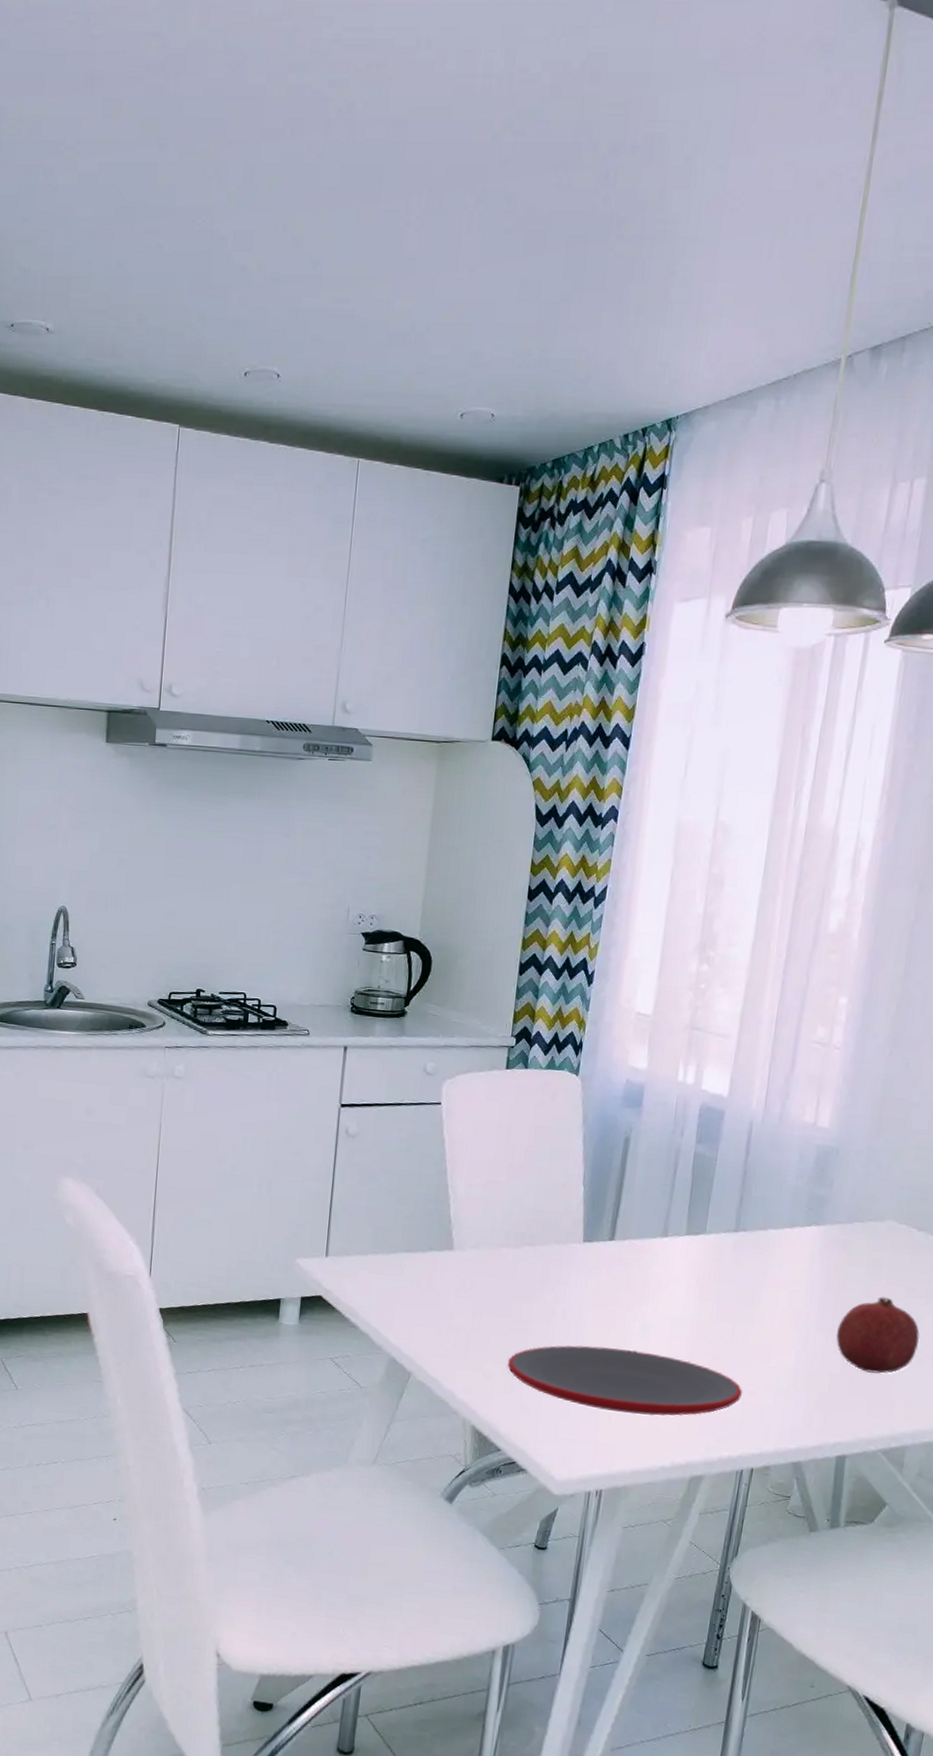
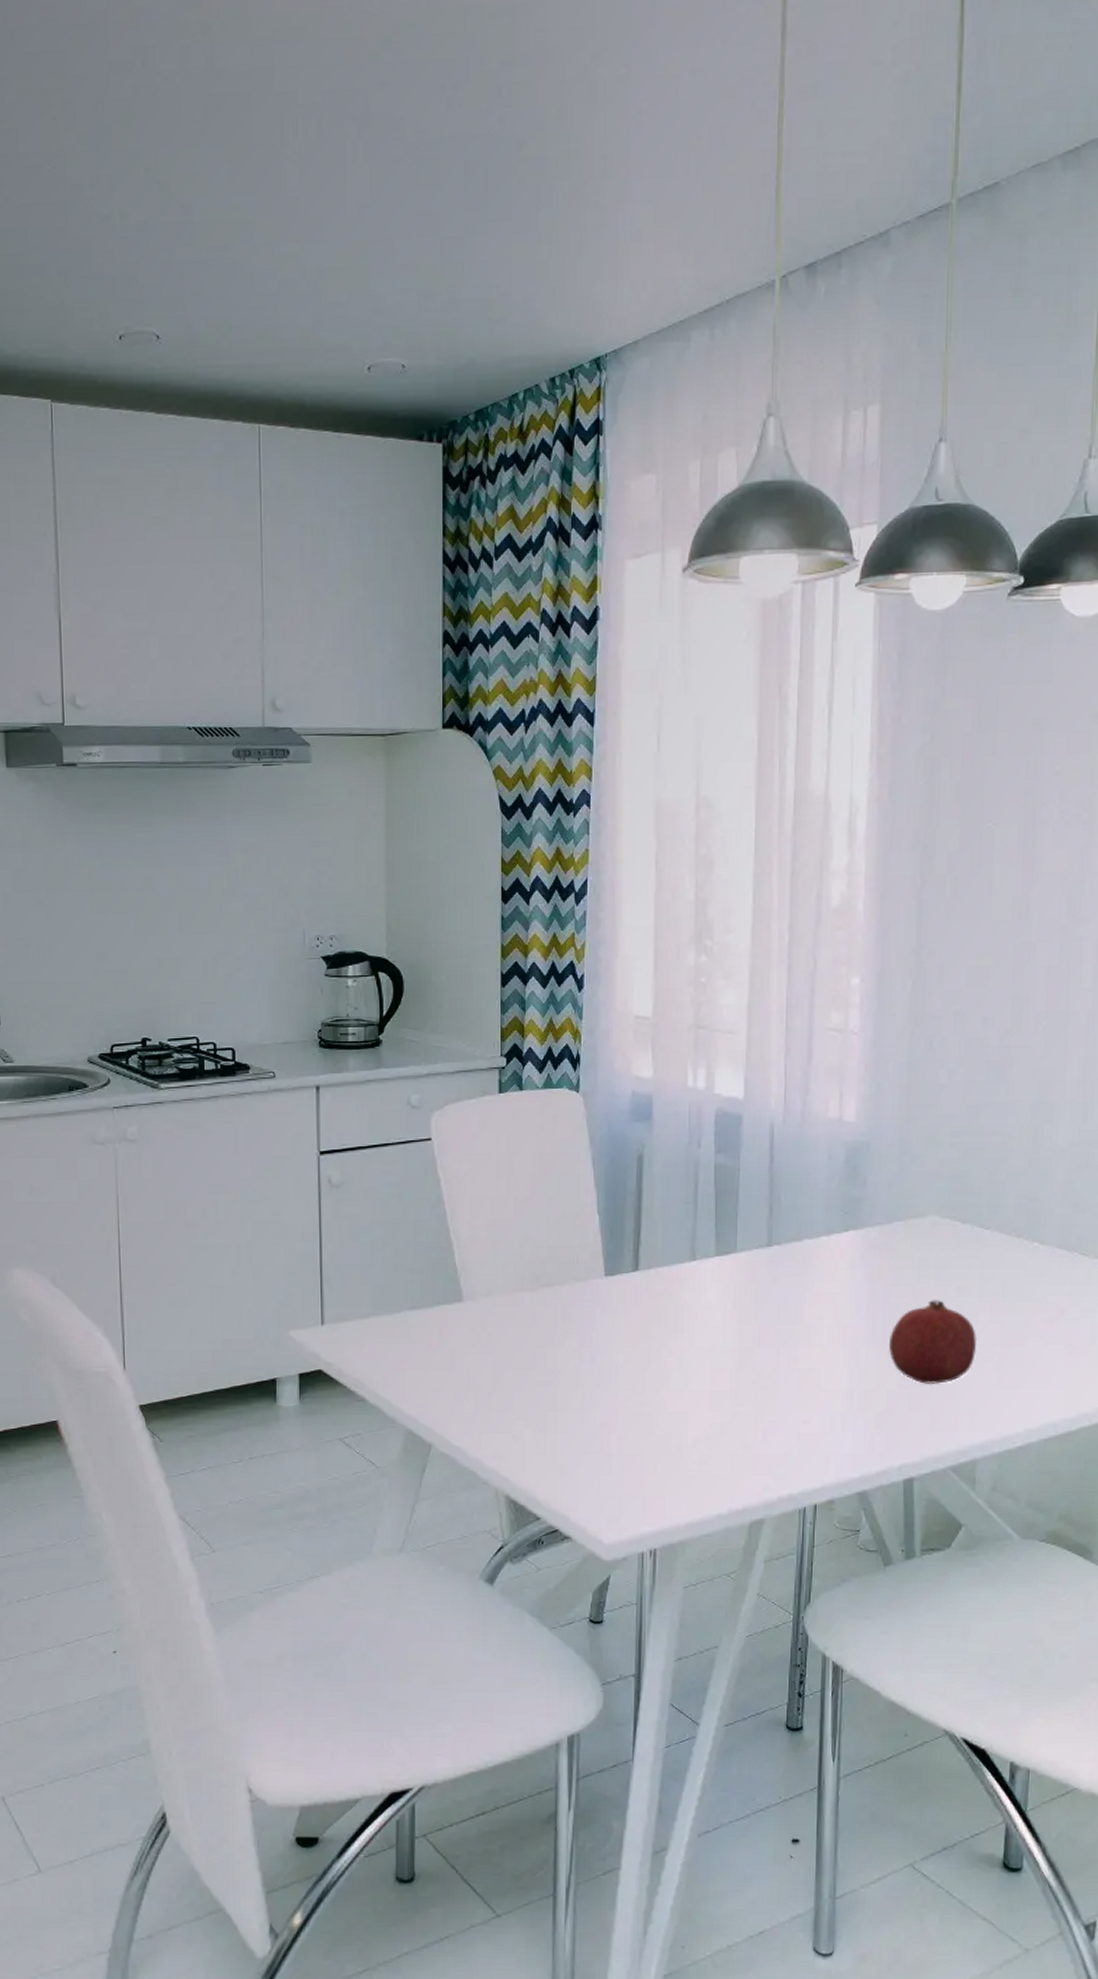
plate: present [507,1344,743,1417] -> none [537,1389,796,1461]

